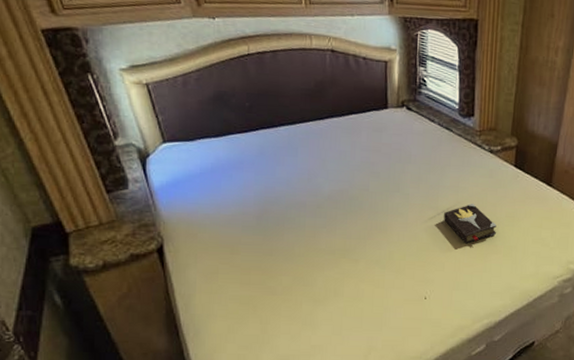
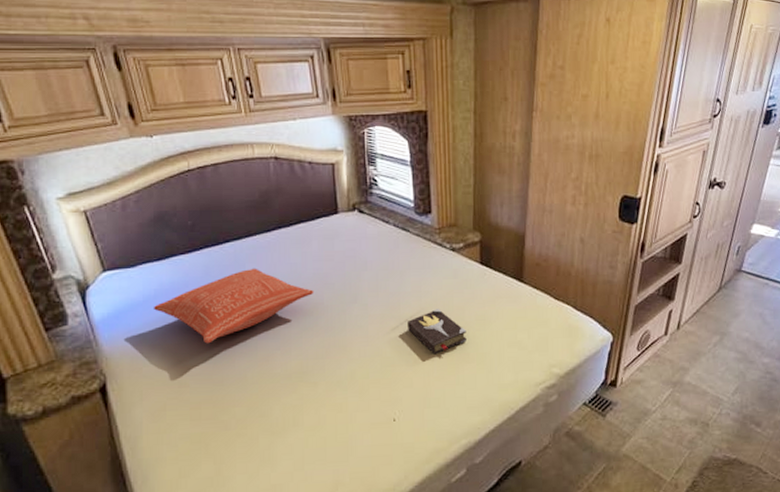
pillow: none [209,152,361,217] -> present [153,268,314,344]

